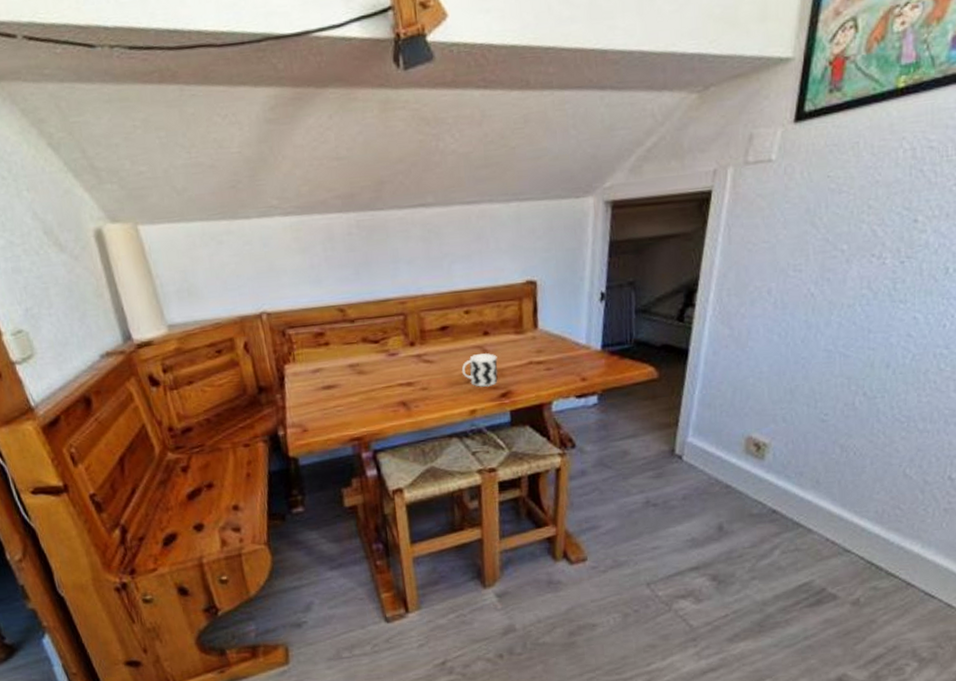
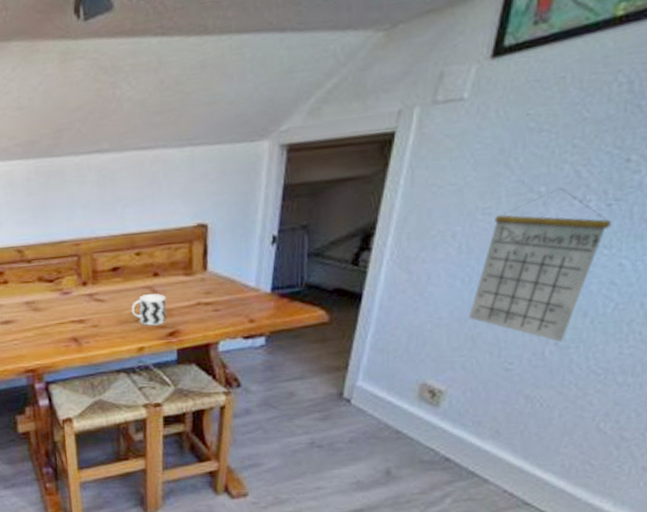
calendar: none [786,246,905,393] -> present [468,188,611,343]

